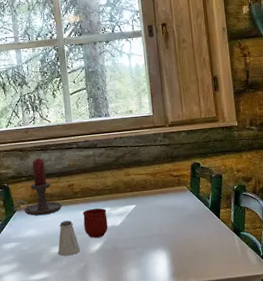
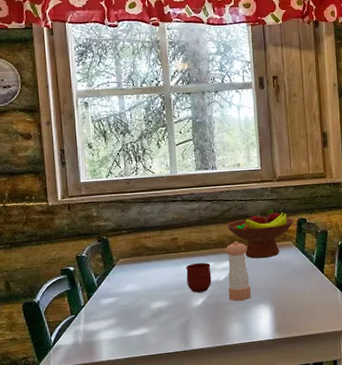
candle holder: present [13,158,62,216] -> none [112,211,165,270]
saltshaker: present [58,220,81,256] -> none [159,275,183,311]
fruit bowl: none [120,153,188,204] -> present [226,208,294,259]
pepper shaker: none [120,187,148,247] -> present [225,241,252,301]

